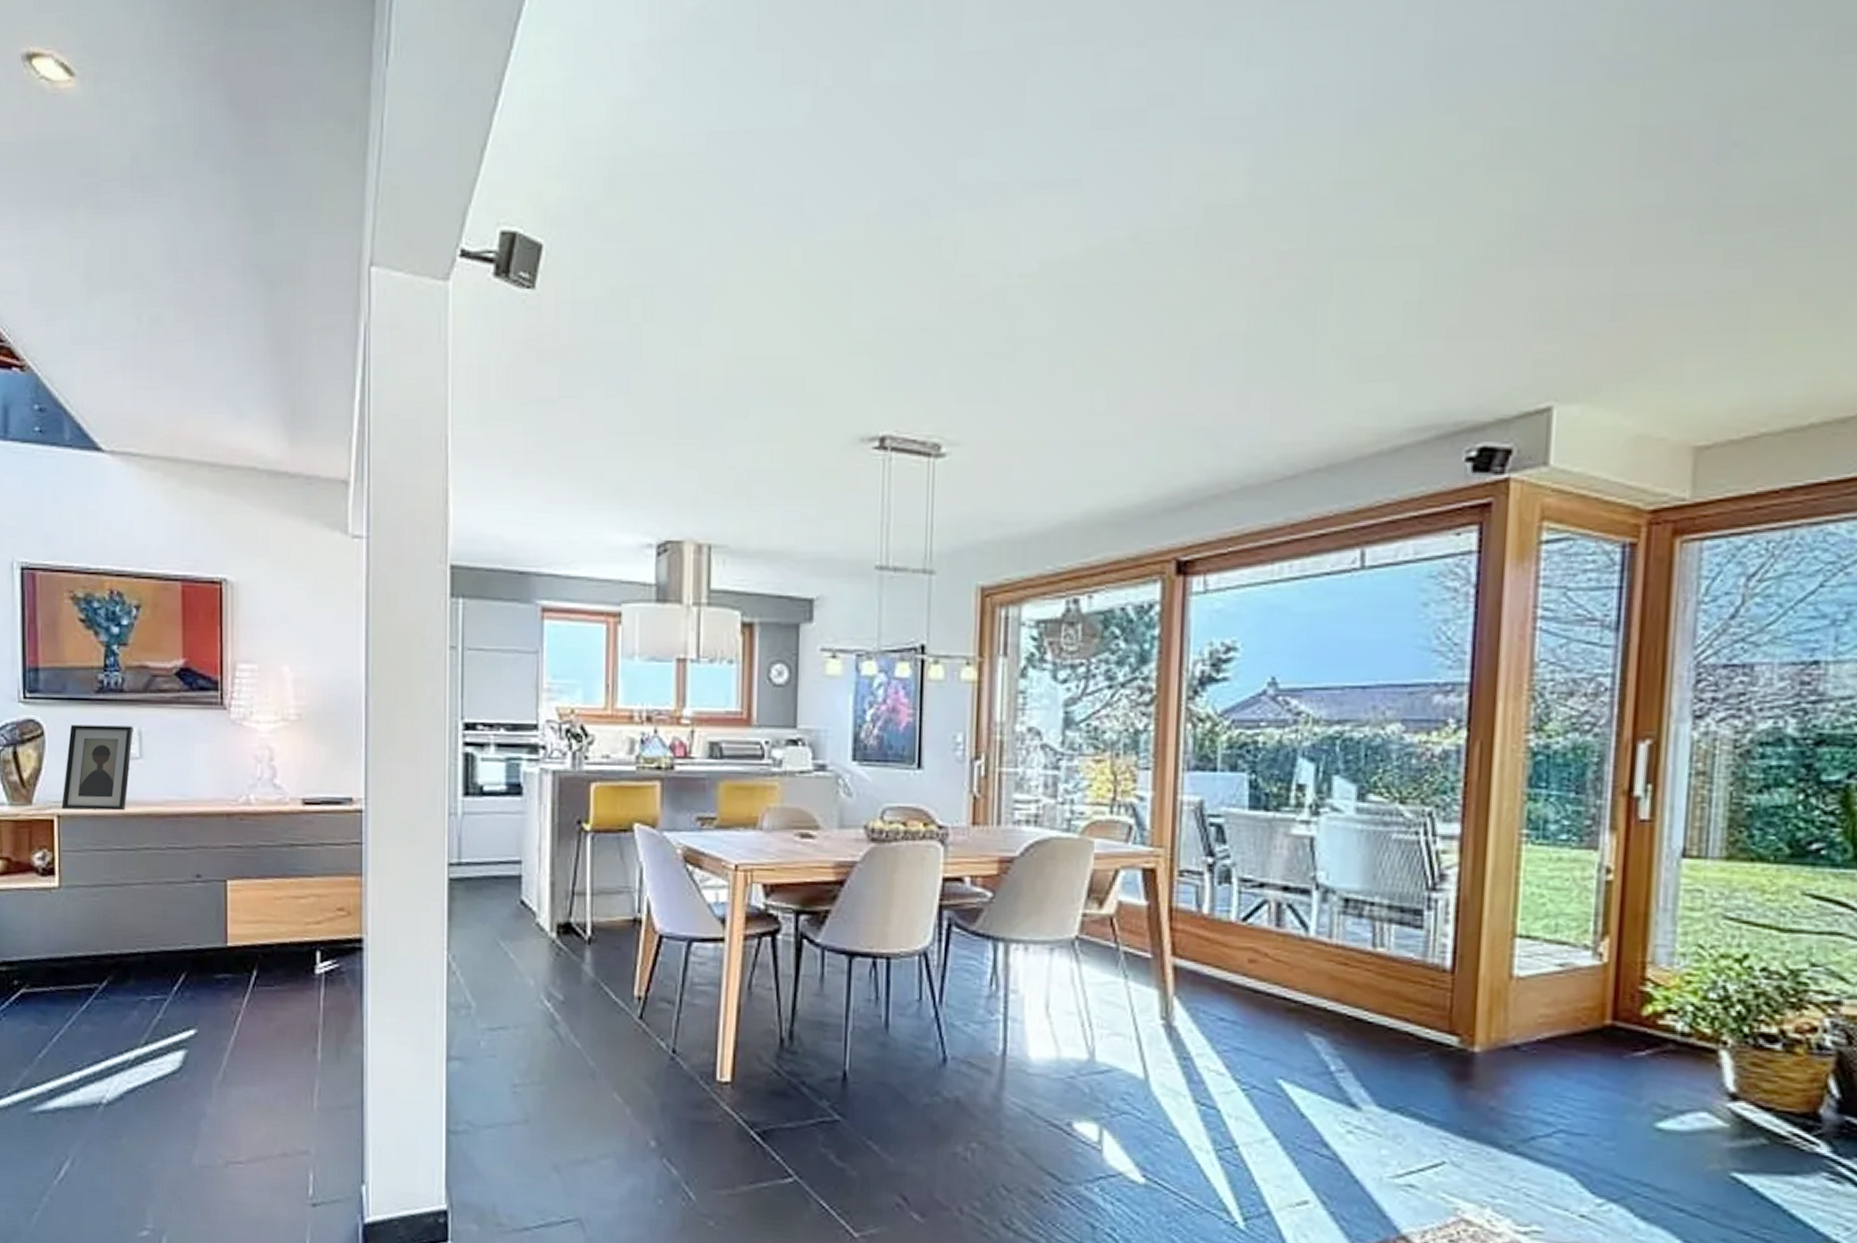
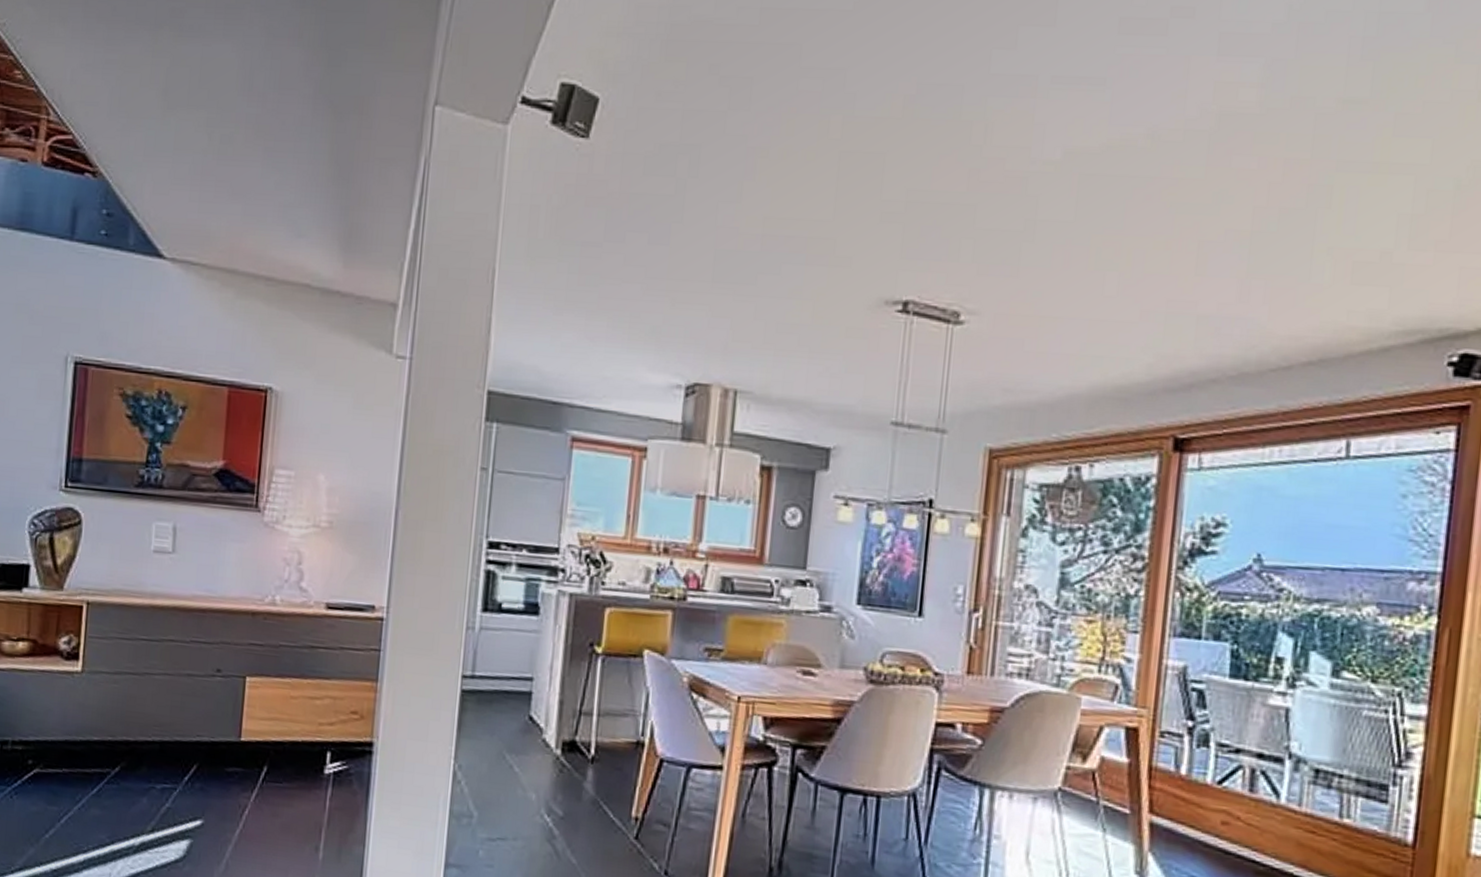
picture frame: present [62,724,134,811] -> none [92,515,170,603]

